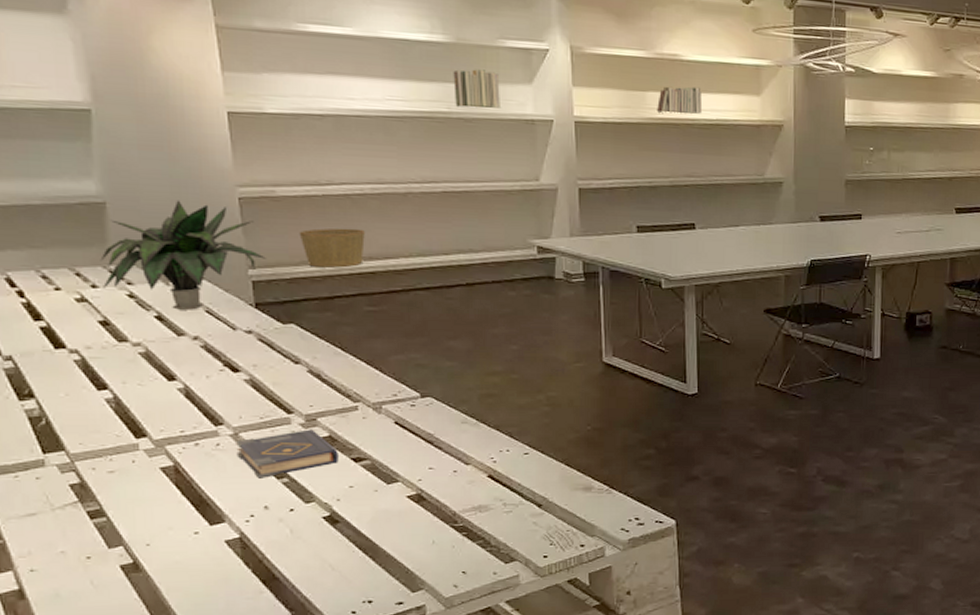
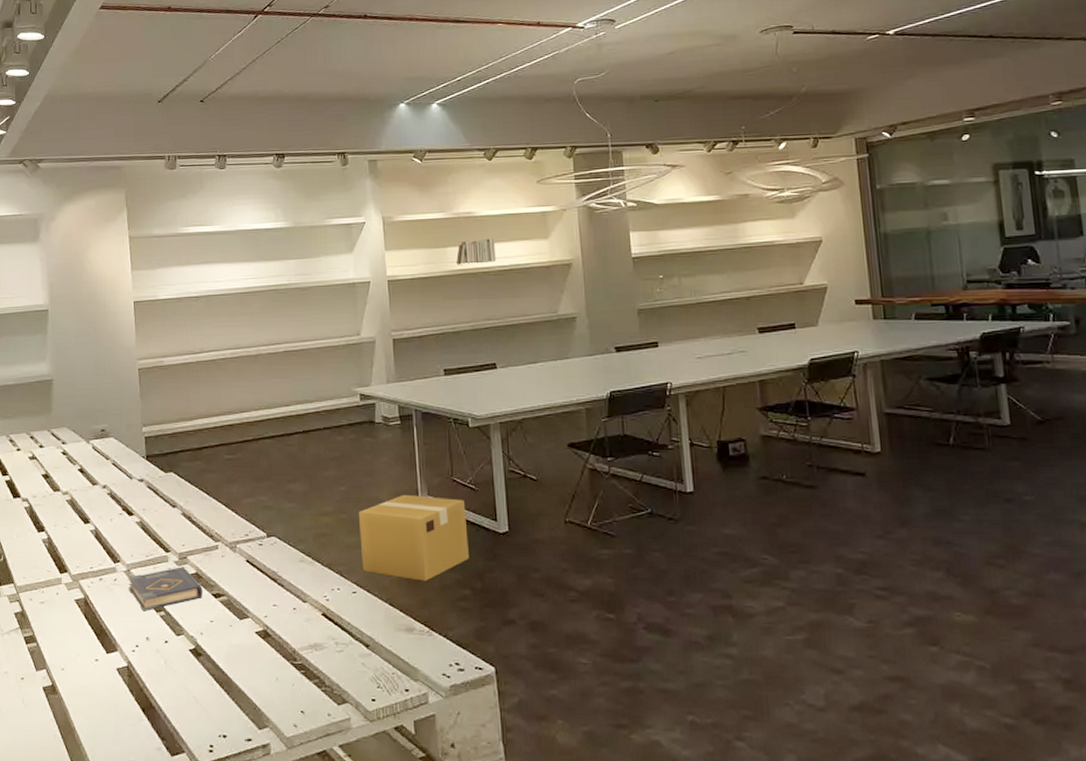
potted plant: present [100,200,266,310] -> none [46,374,155,463]
basket: present [299,228,365,268] -> none [178,388,226,423]
books: present [453,69,500,109] -> none [292,246,328,279]
cardboard box: none [532,354,655,442] -> present [358,494,469,581]

